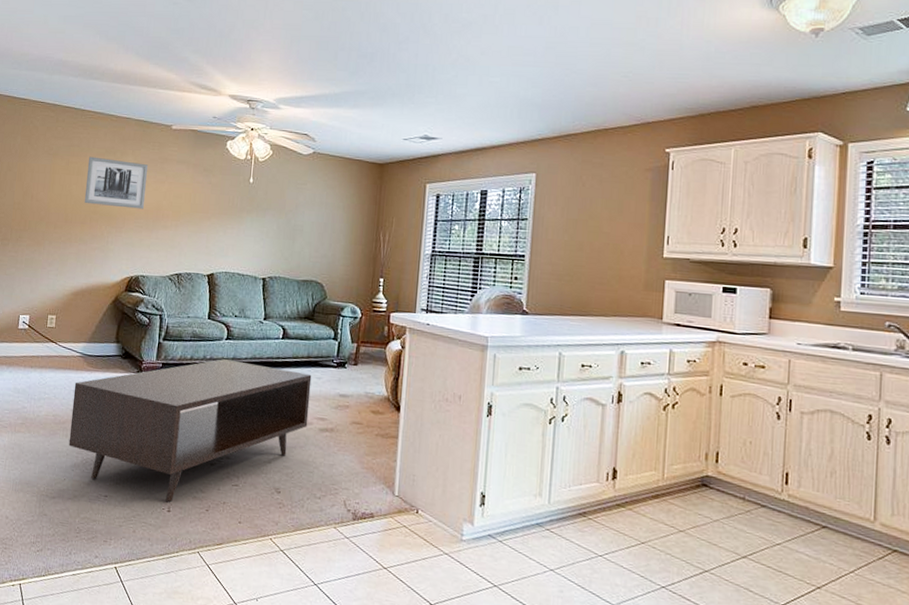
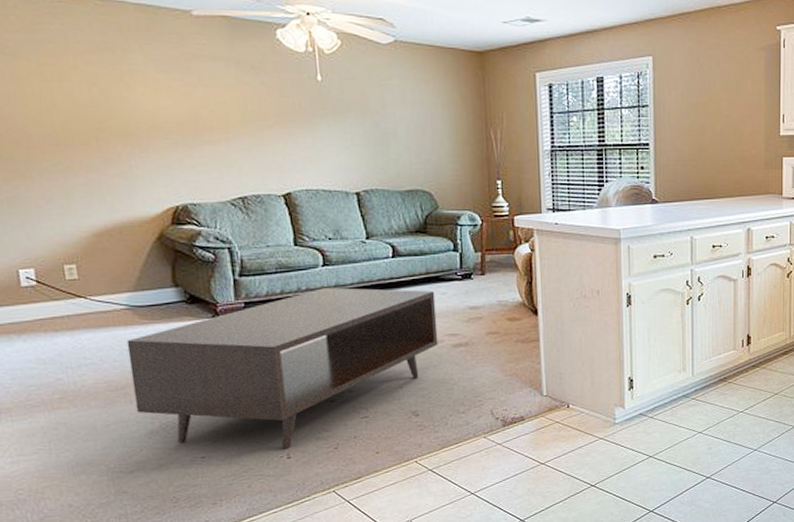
wall art: present [84,156,149,209] -> none [71,55,175,121]

